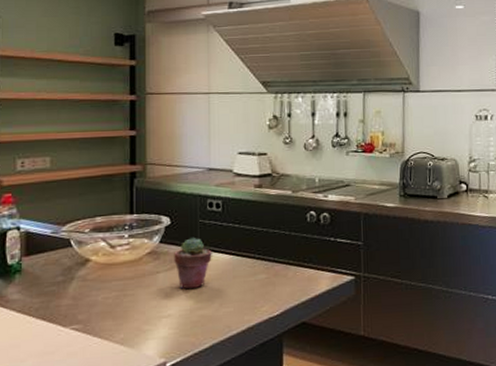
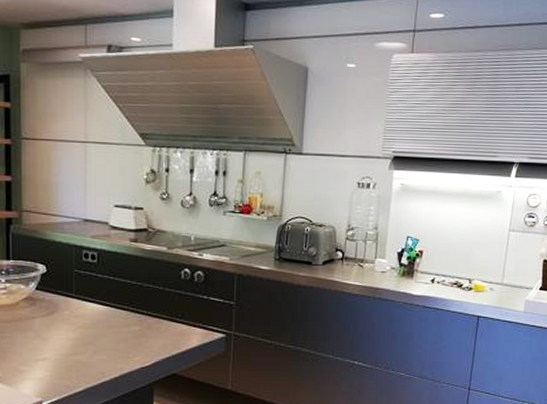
potted succulent: present [174,237,212,290] -> none [50,286,87,336]

